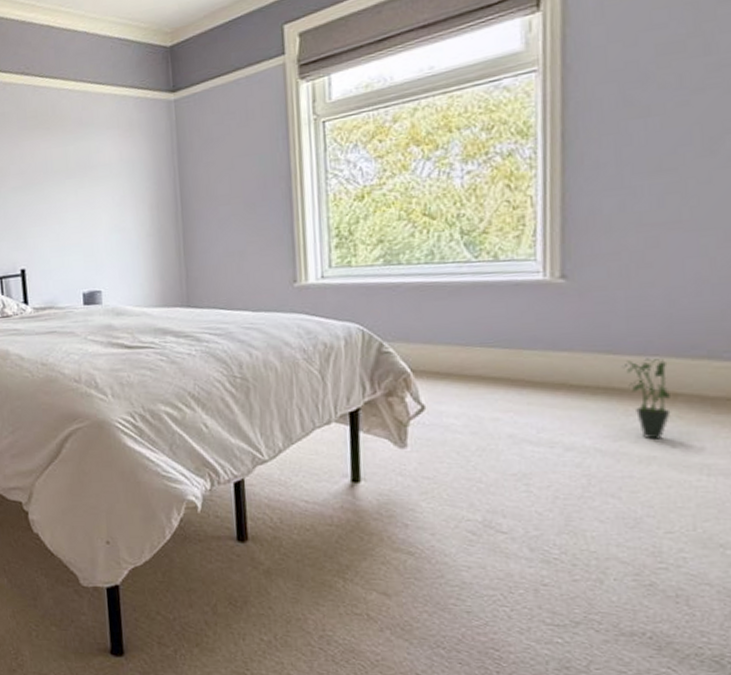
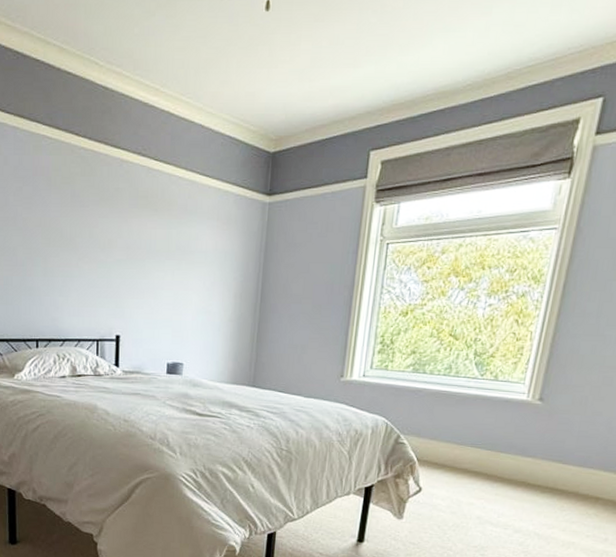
potted plant: present [621,358,671,440] -> none [566,469,597,530]

